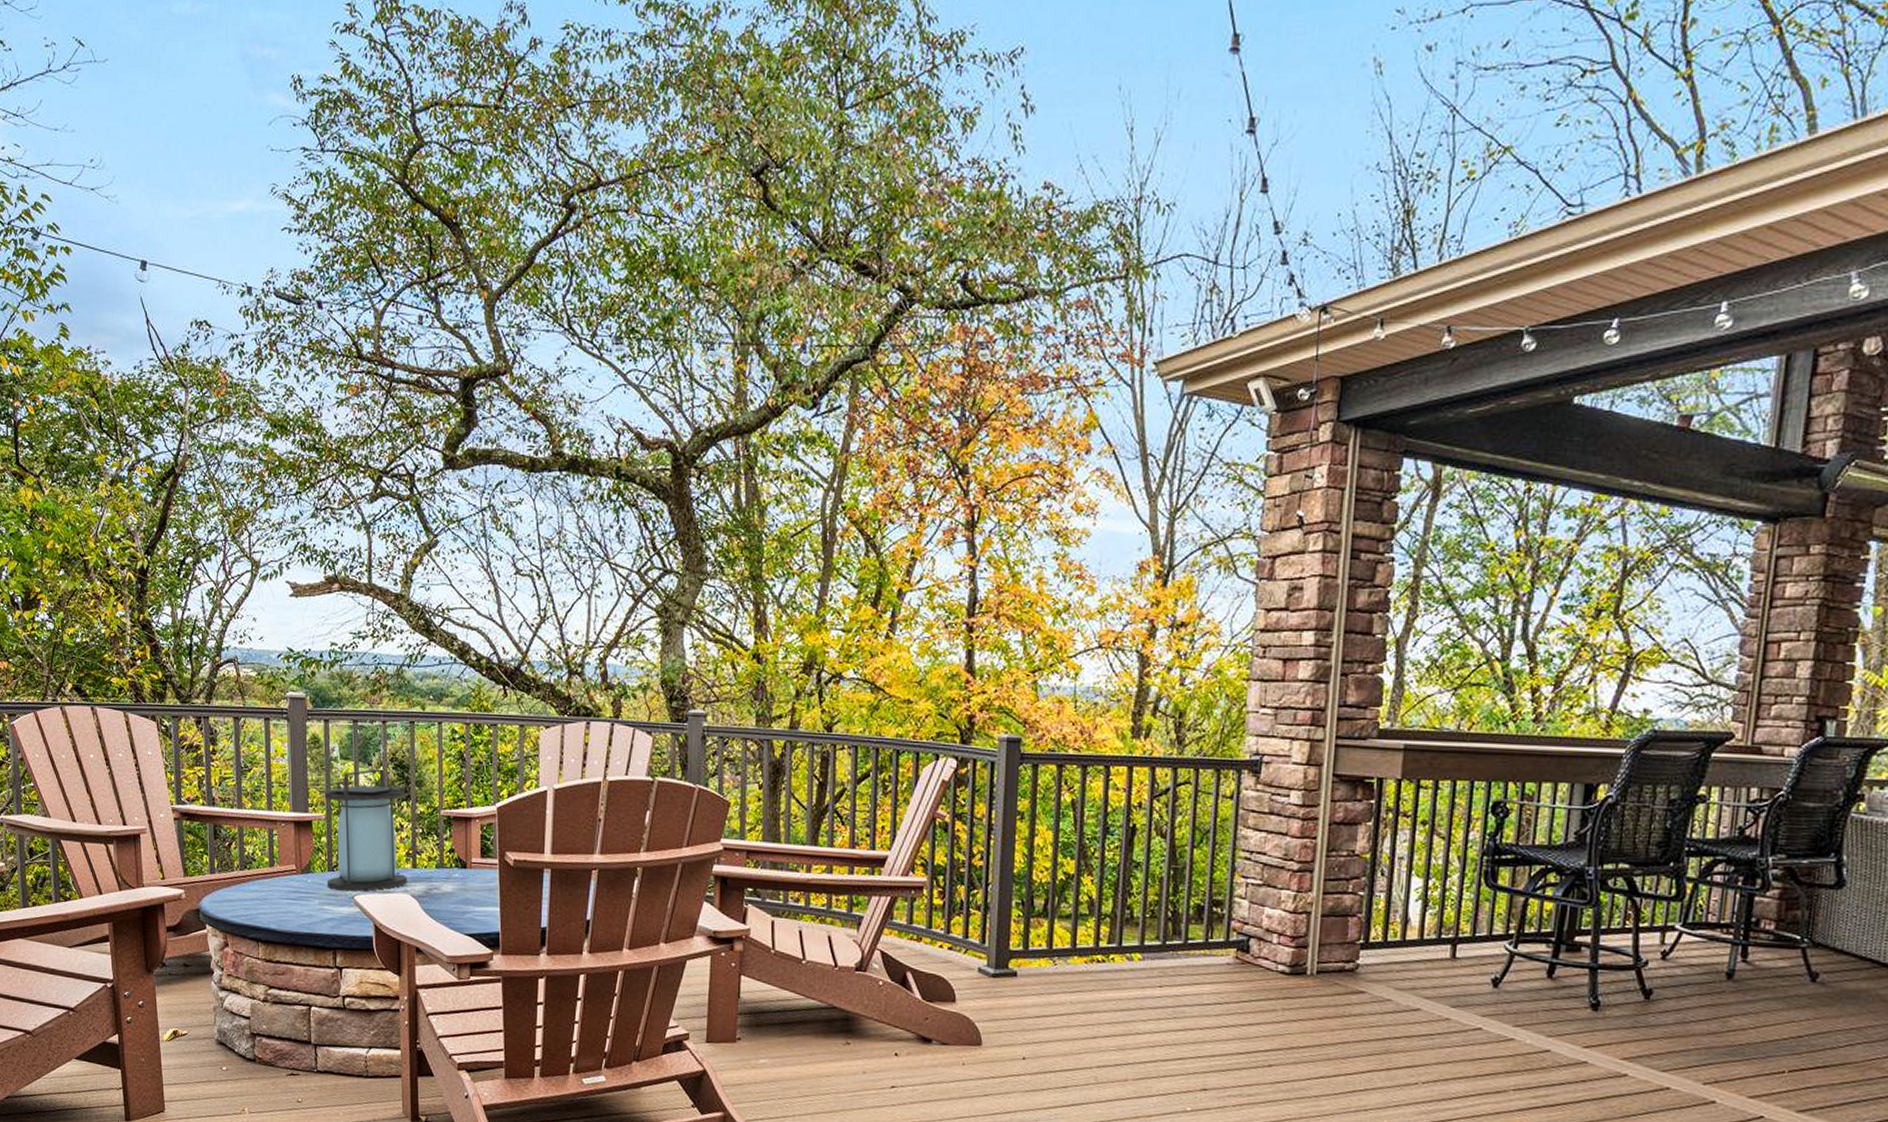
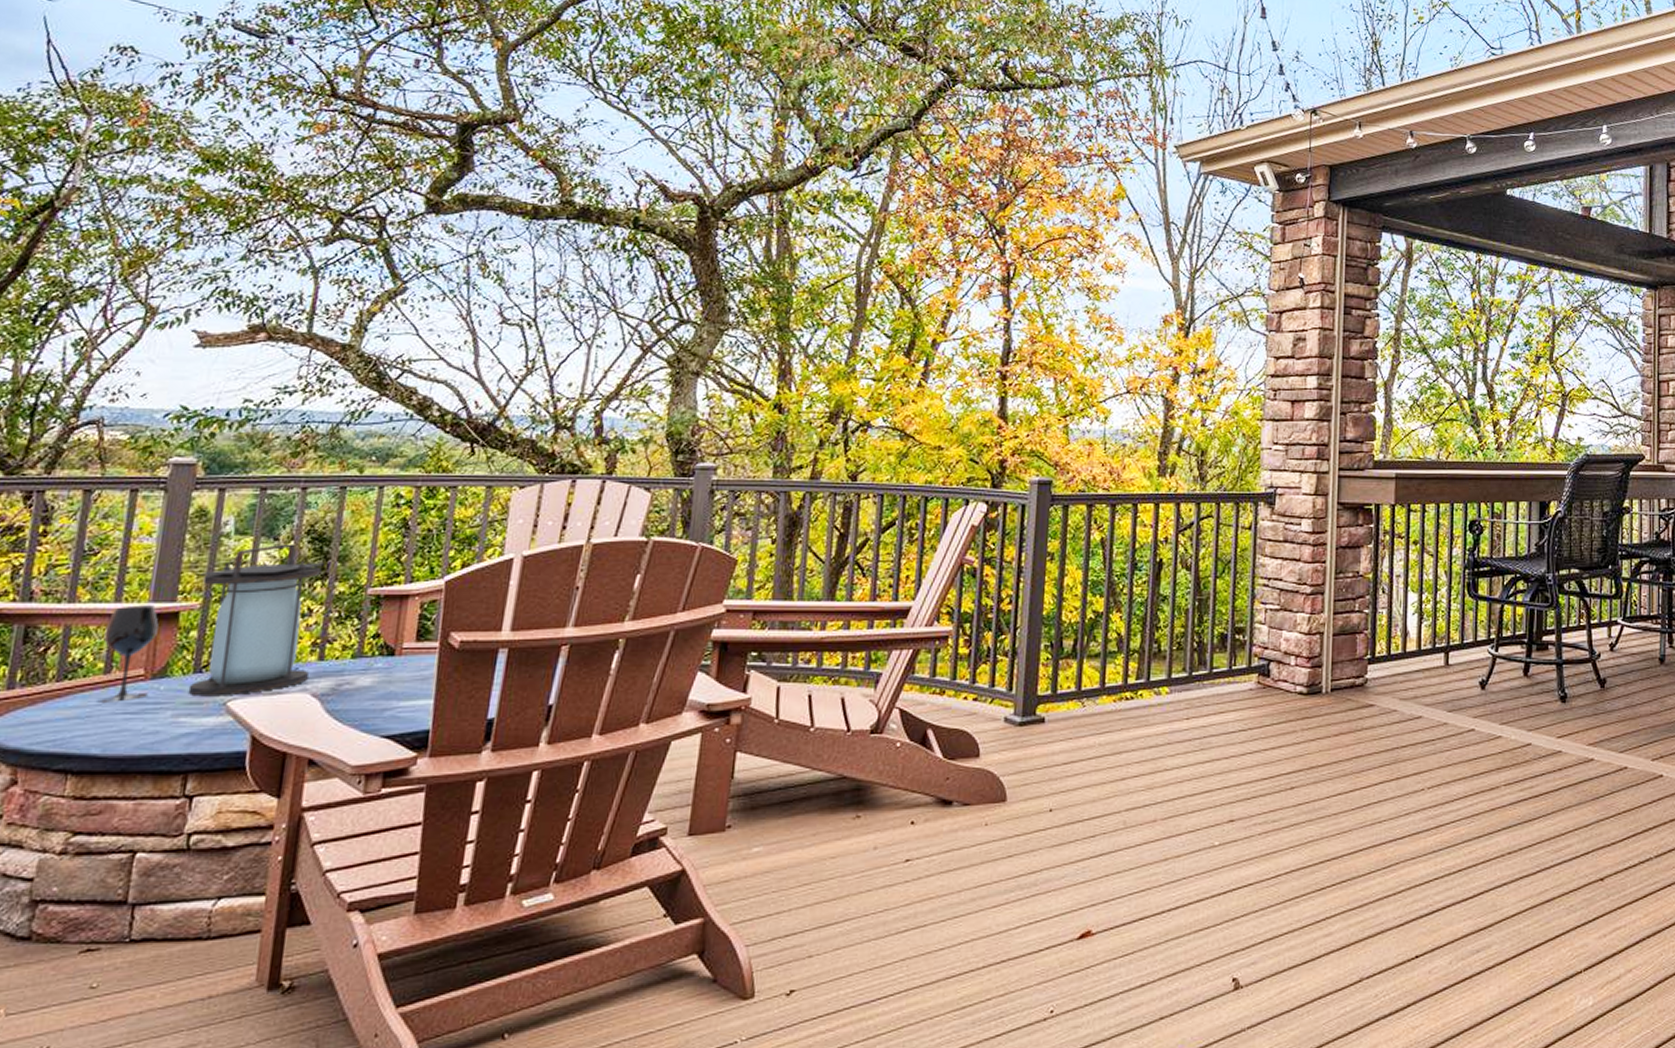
wineglass: none [265,813,300,890] -> present [95,605,159,703]

